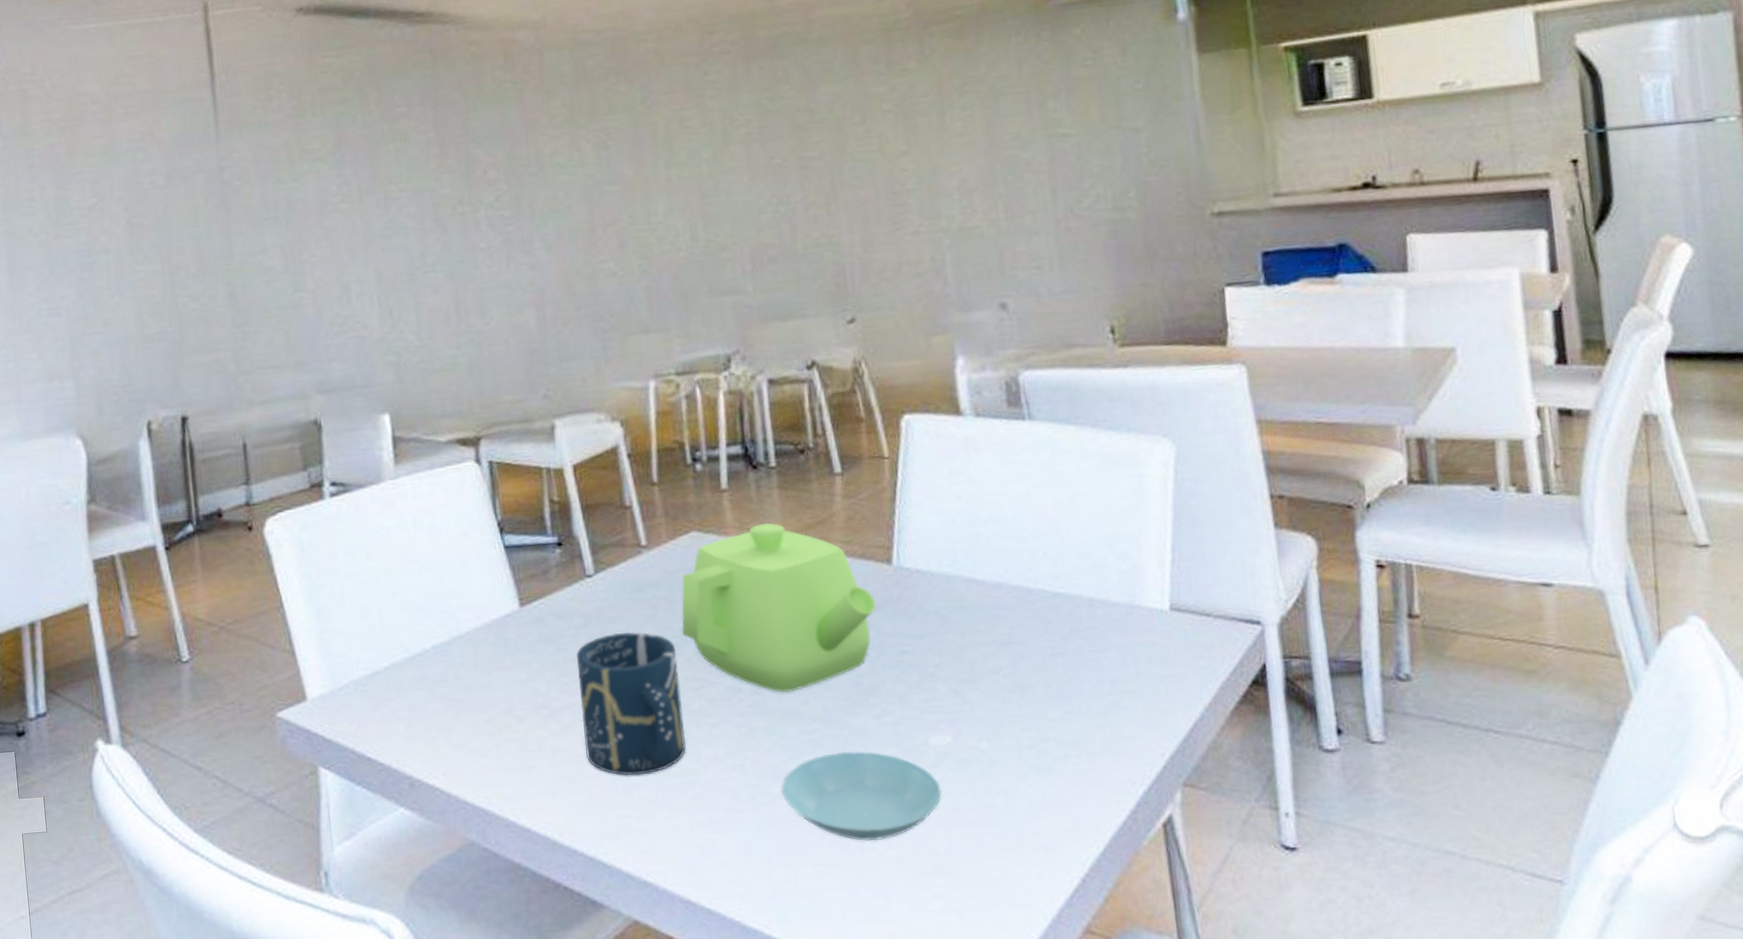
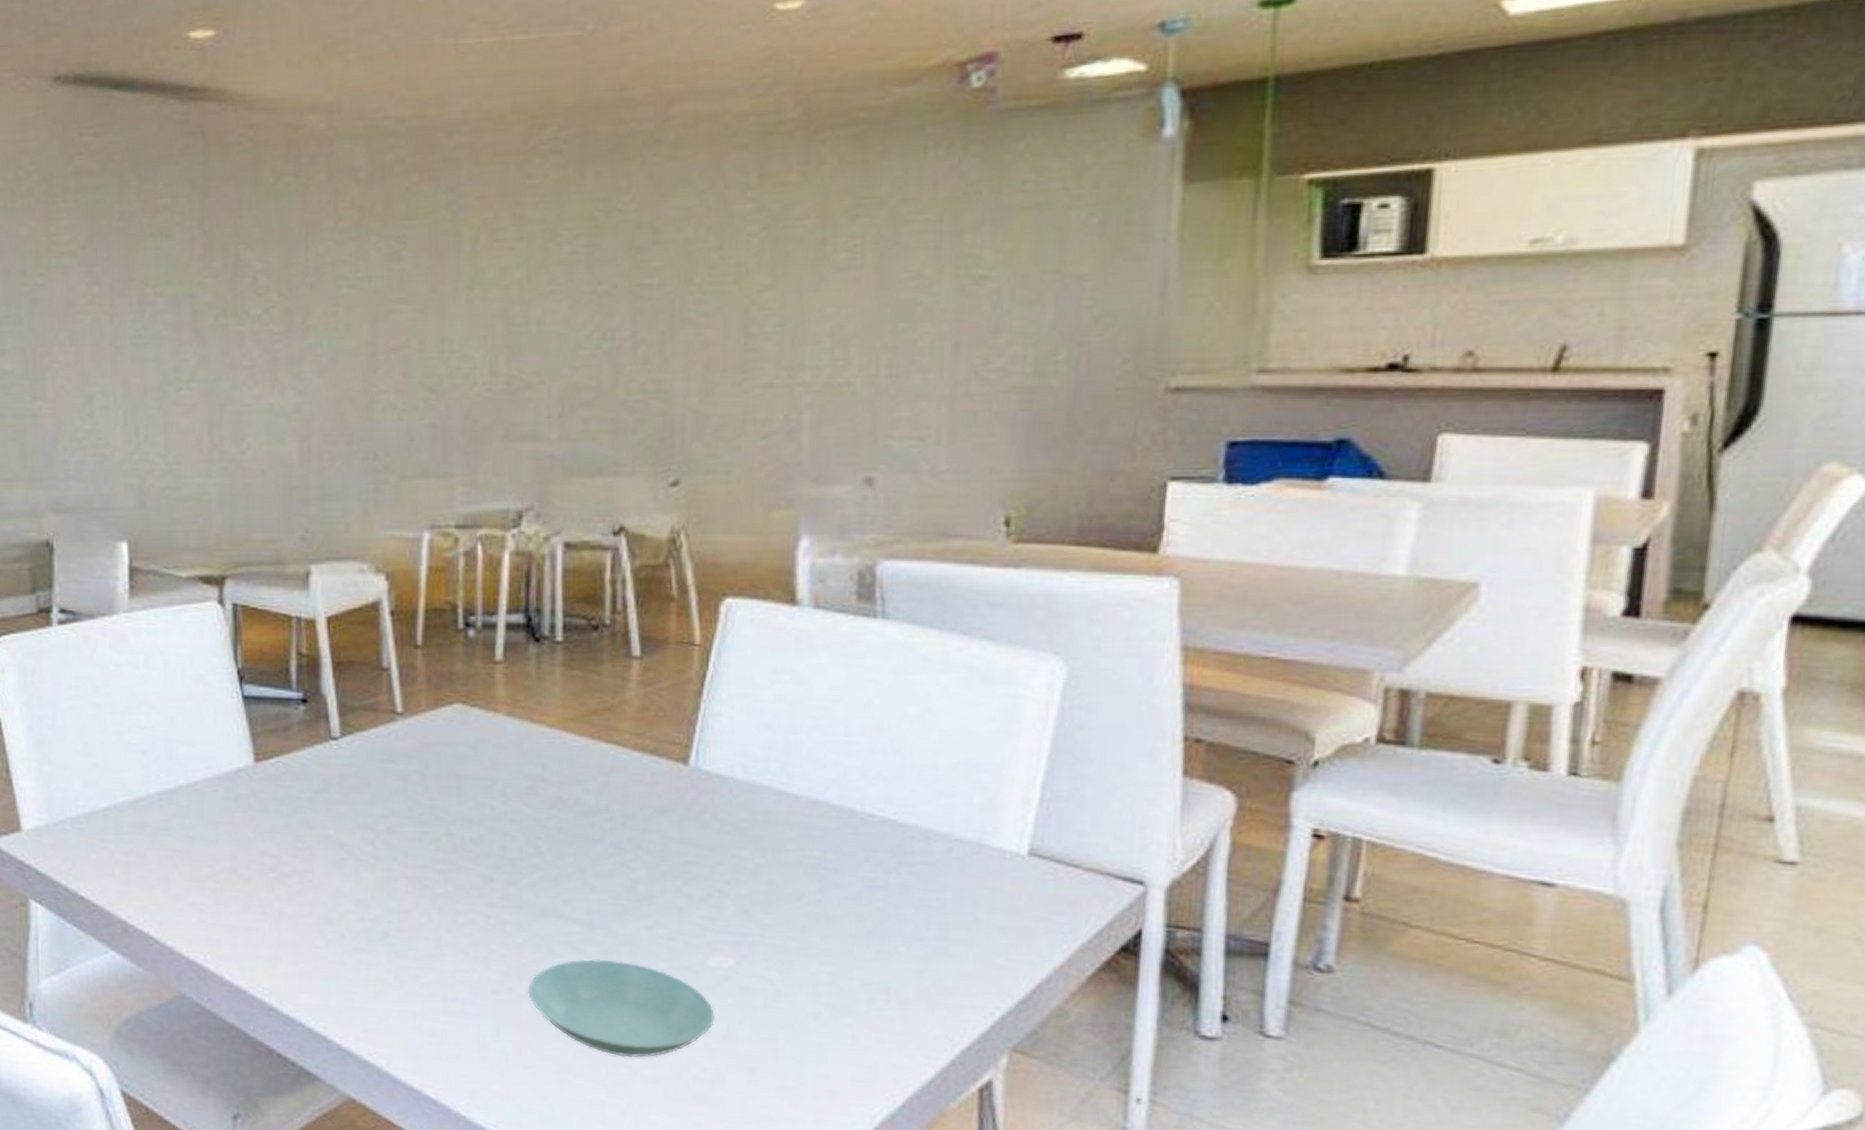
cup: present [576,631,687,776] -> none [312,802,426,954]
teapot: present [681,523,877,693] -> none [434,703,665,889]

